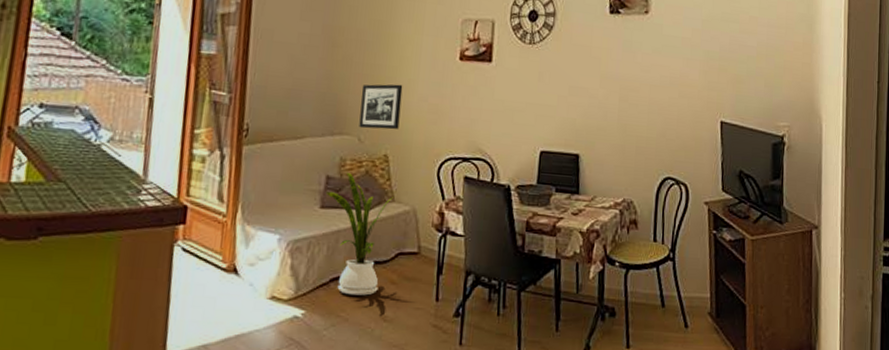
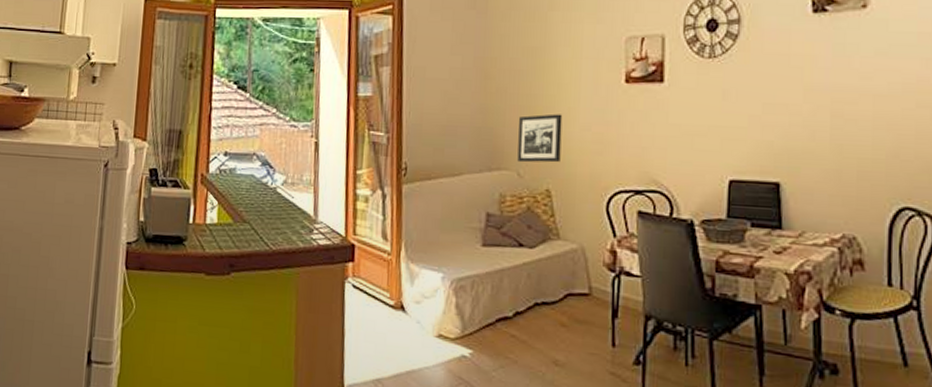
house plant: present [325,172,393,296] -> none [486,208,558,338]

